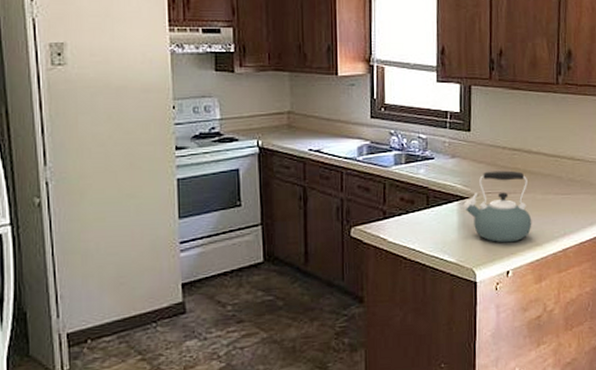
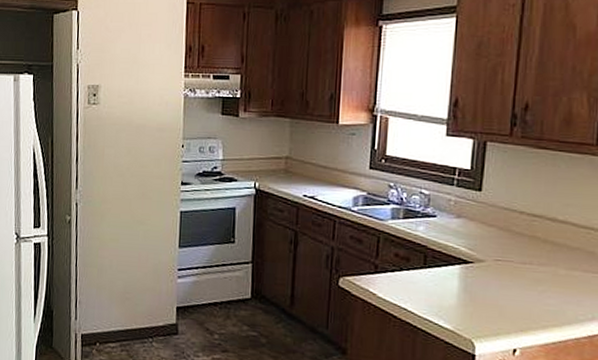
kettle: present [462,170,532,243] -> none [464,236,551,319]

